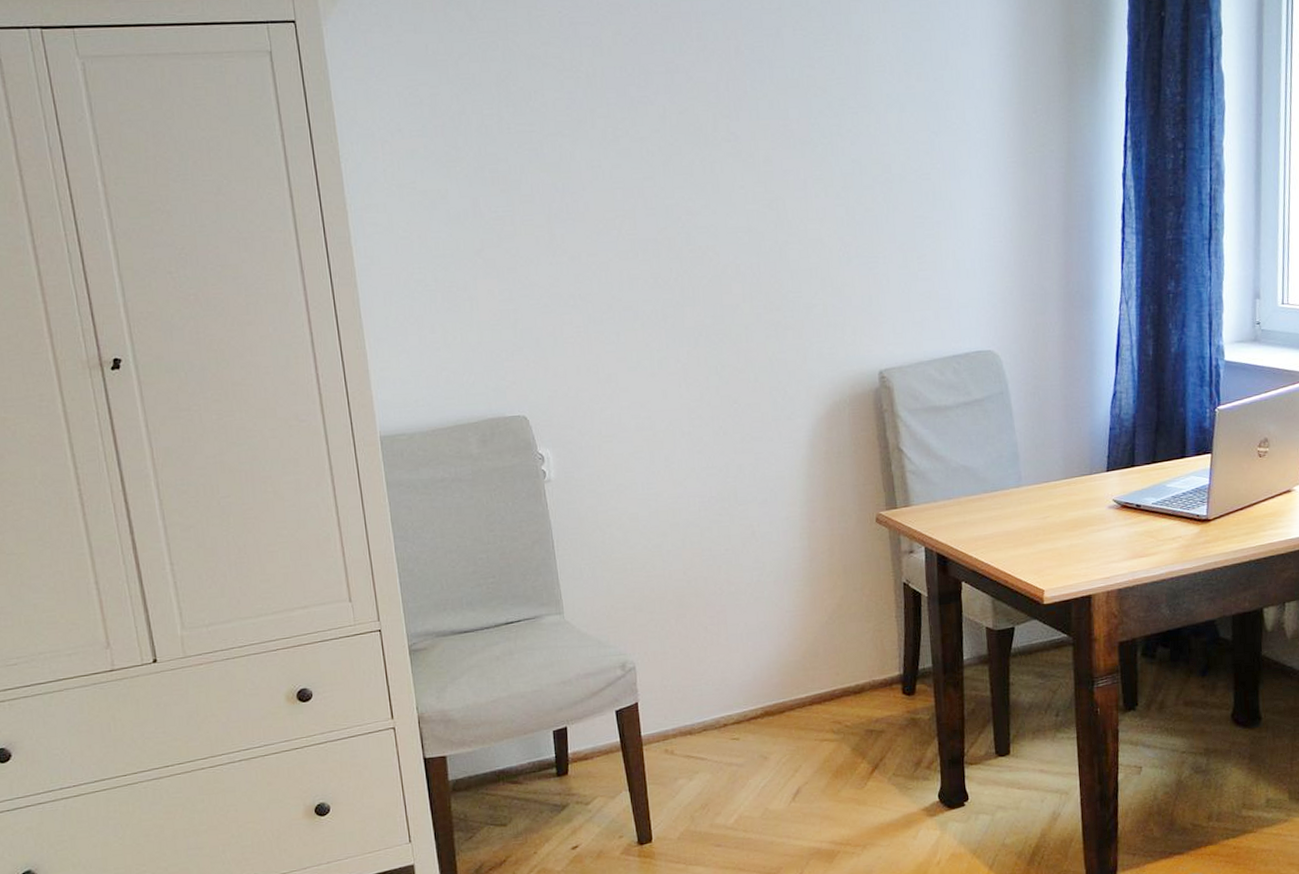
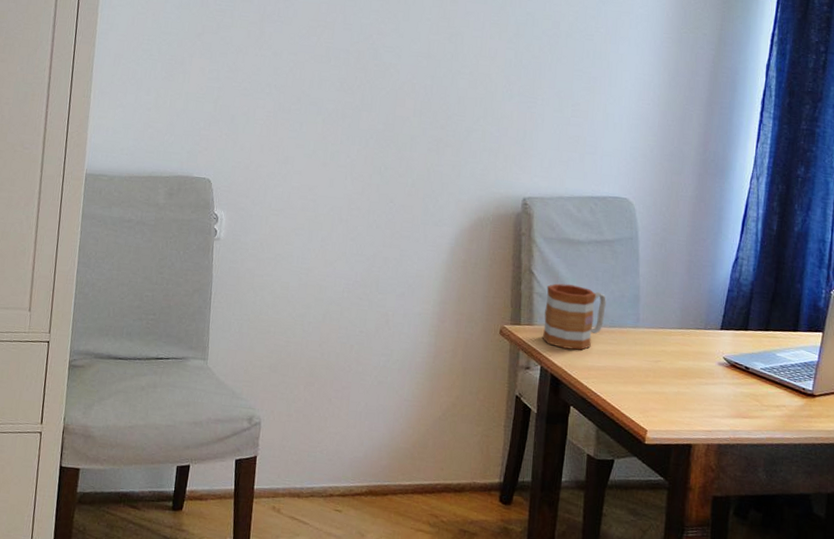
mug: none [919,454,985,524] -> present [542,283,606,350]

